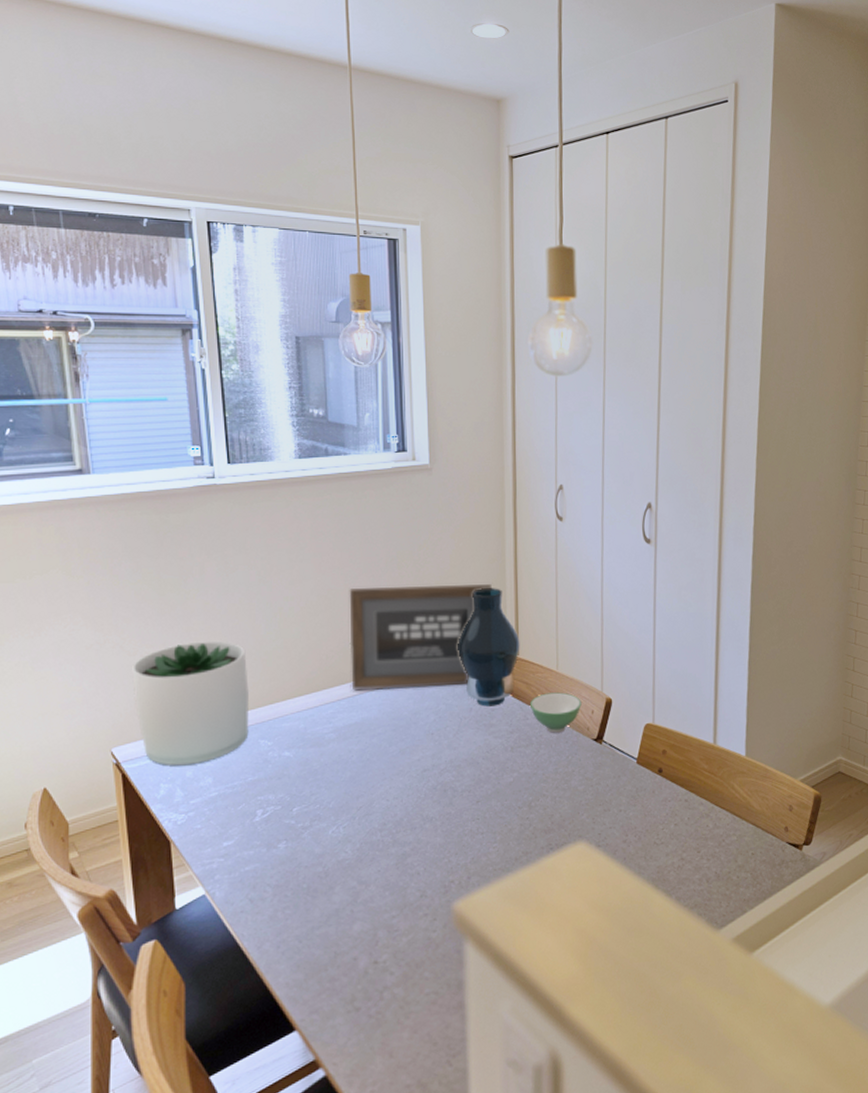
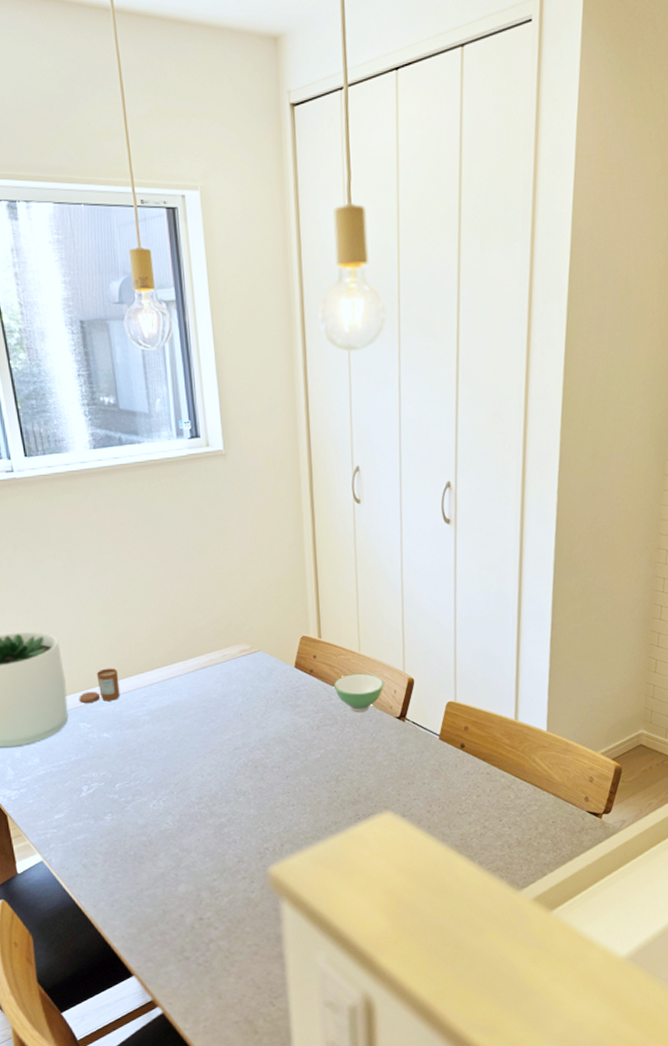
candle: none [261,681,306,718] -> present [79,668,120,703]
picture frame: present [349,584,492,690] -> none [152,569,292,674]
vase: present [458,588,520,707] -> none [261,573,322,688]

